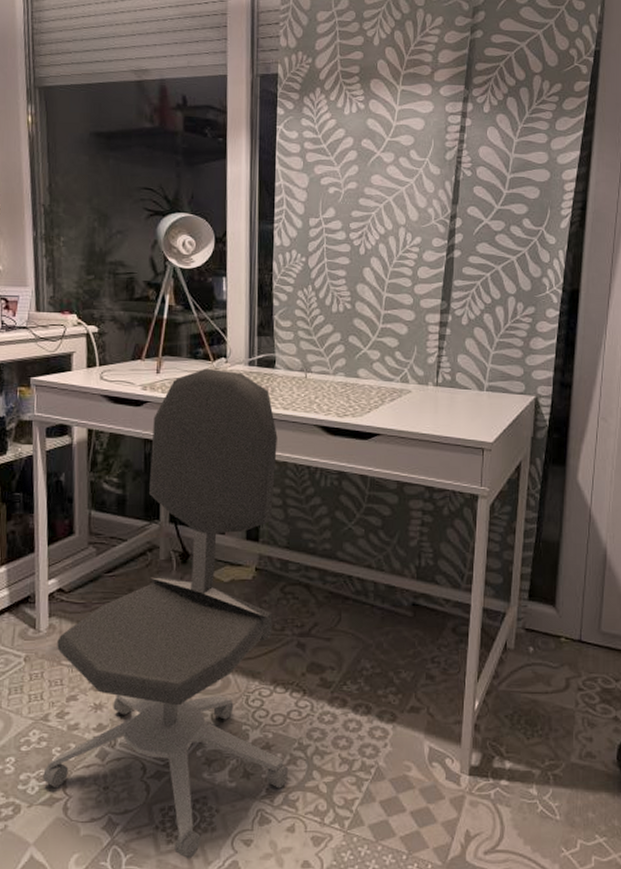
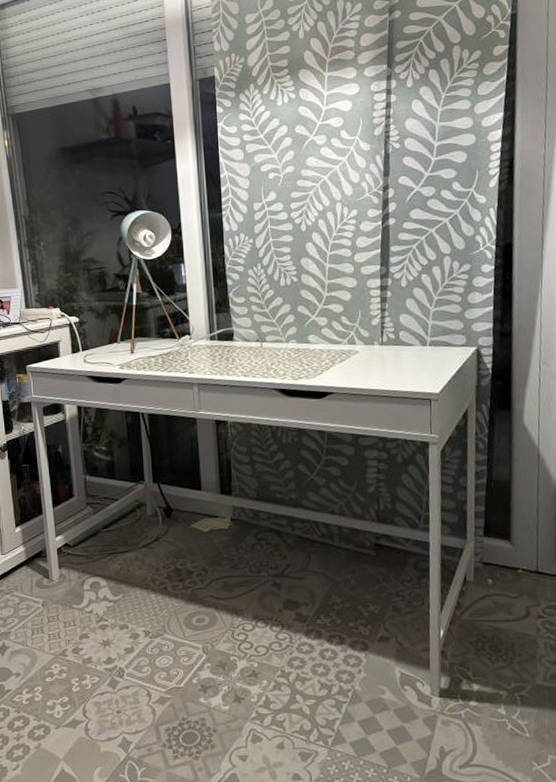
office chair: present [43,368,289,859] -> none [66,345,275,772]

